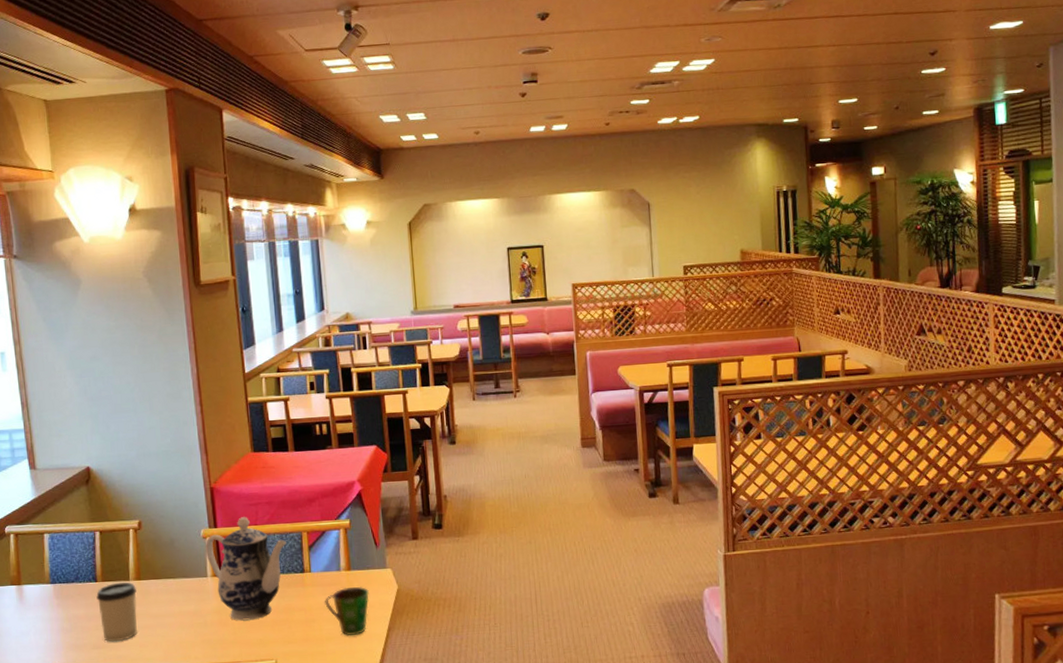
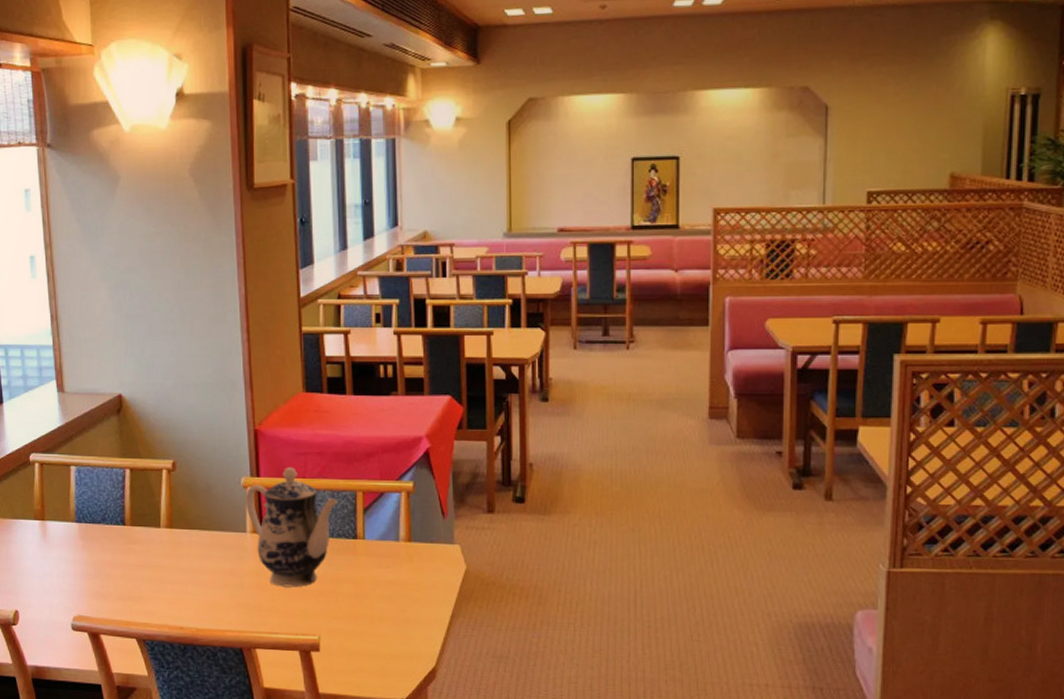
cup: present [96,581,137,642] -> none [124,528,168,595]
cup: present [325,586,369,637] -> none [379,561,431,619]

